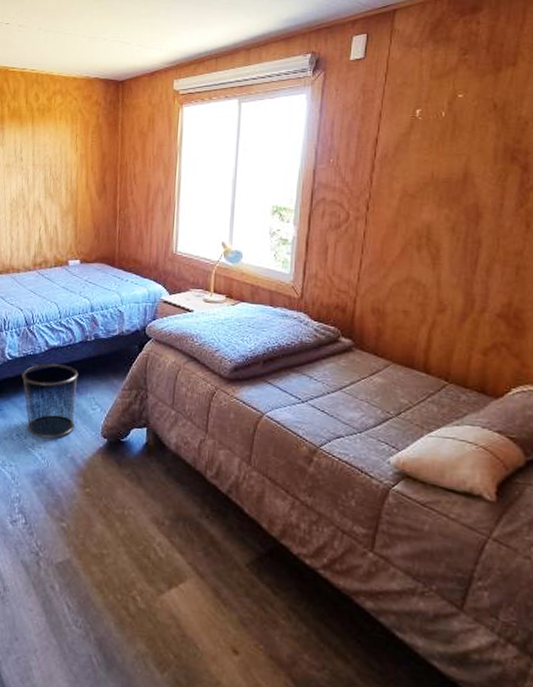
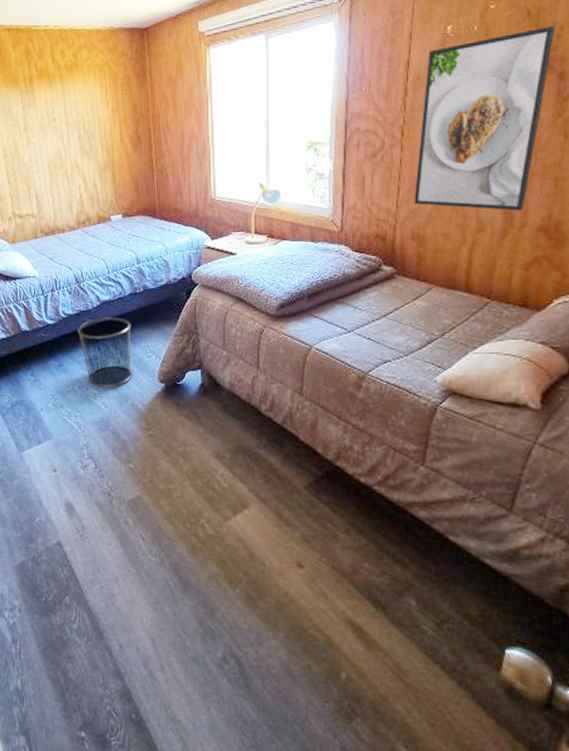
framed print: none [375,120,520,295] -> present [414,26,555,211]

